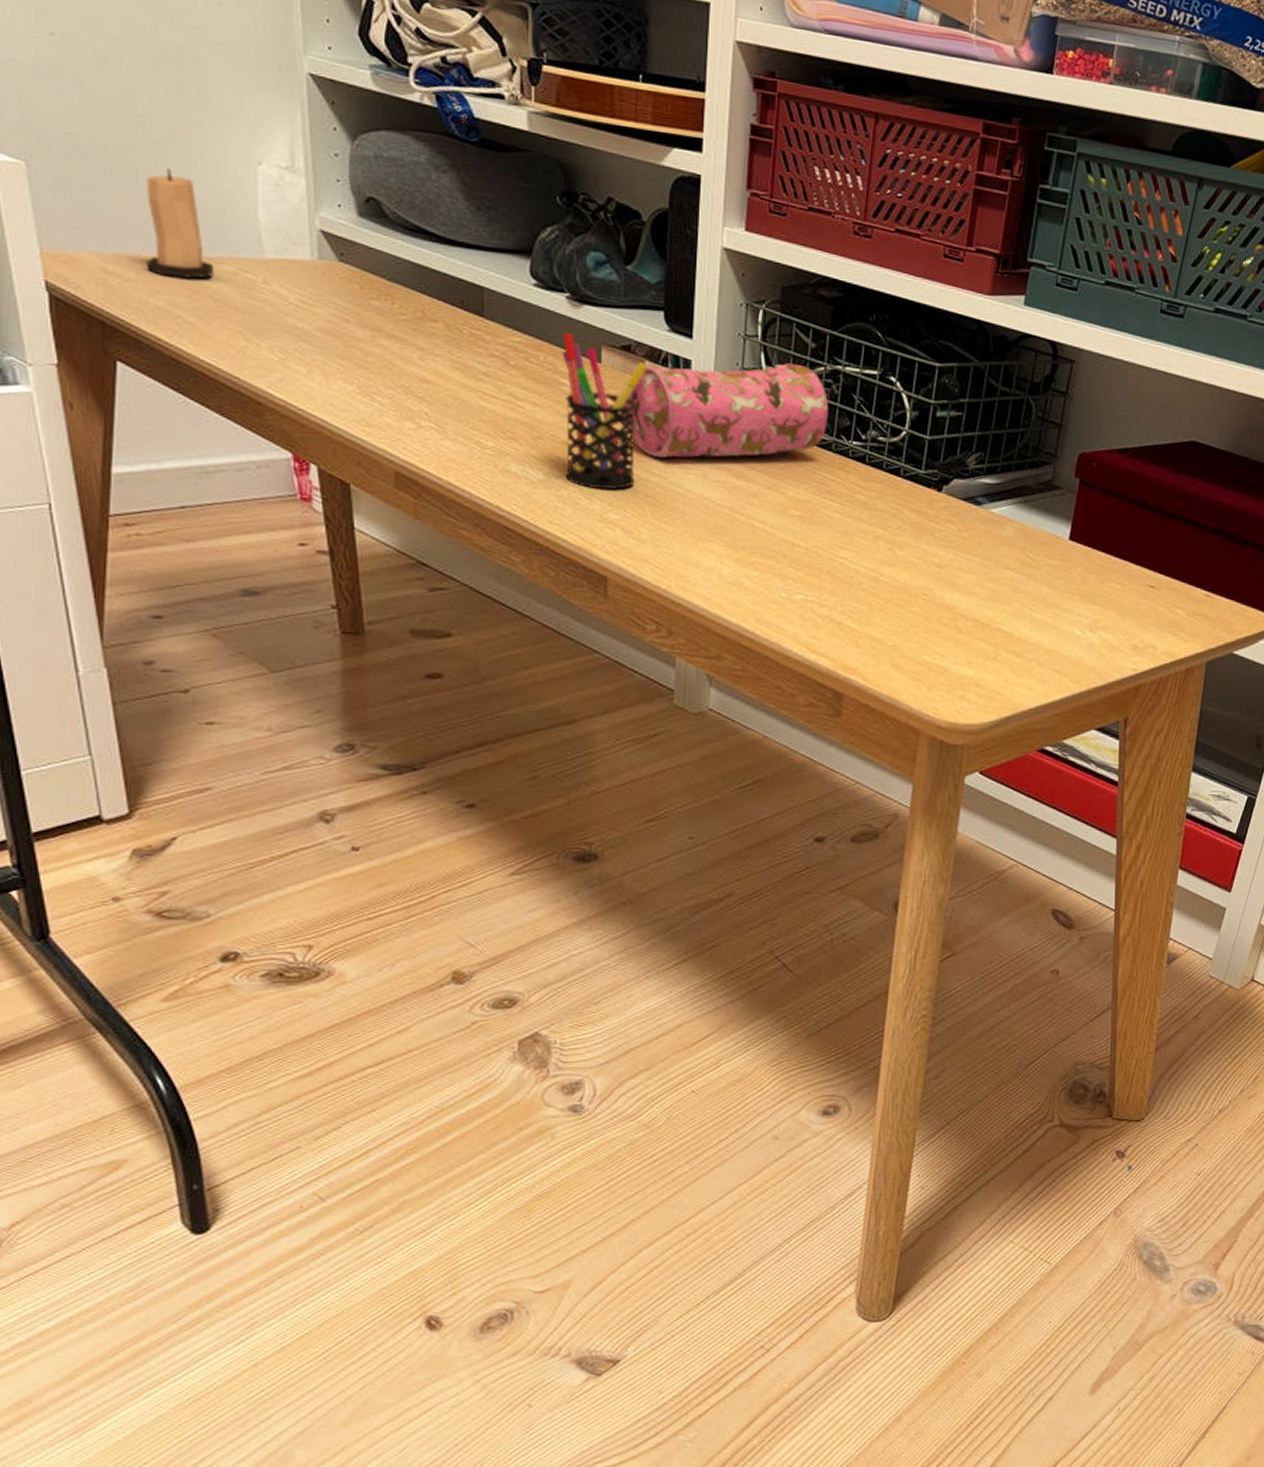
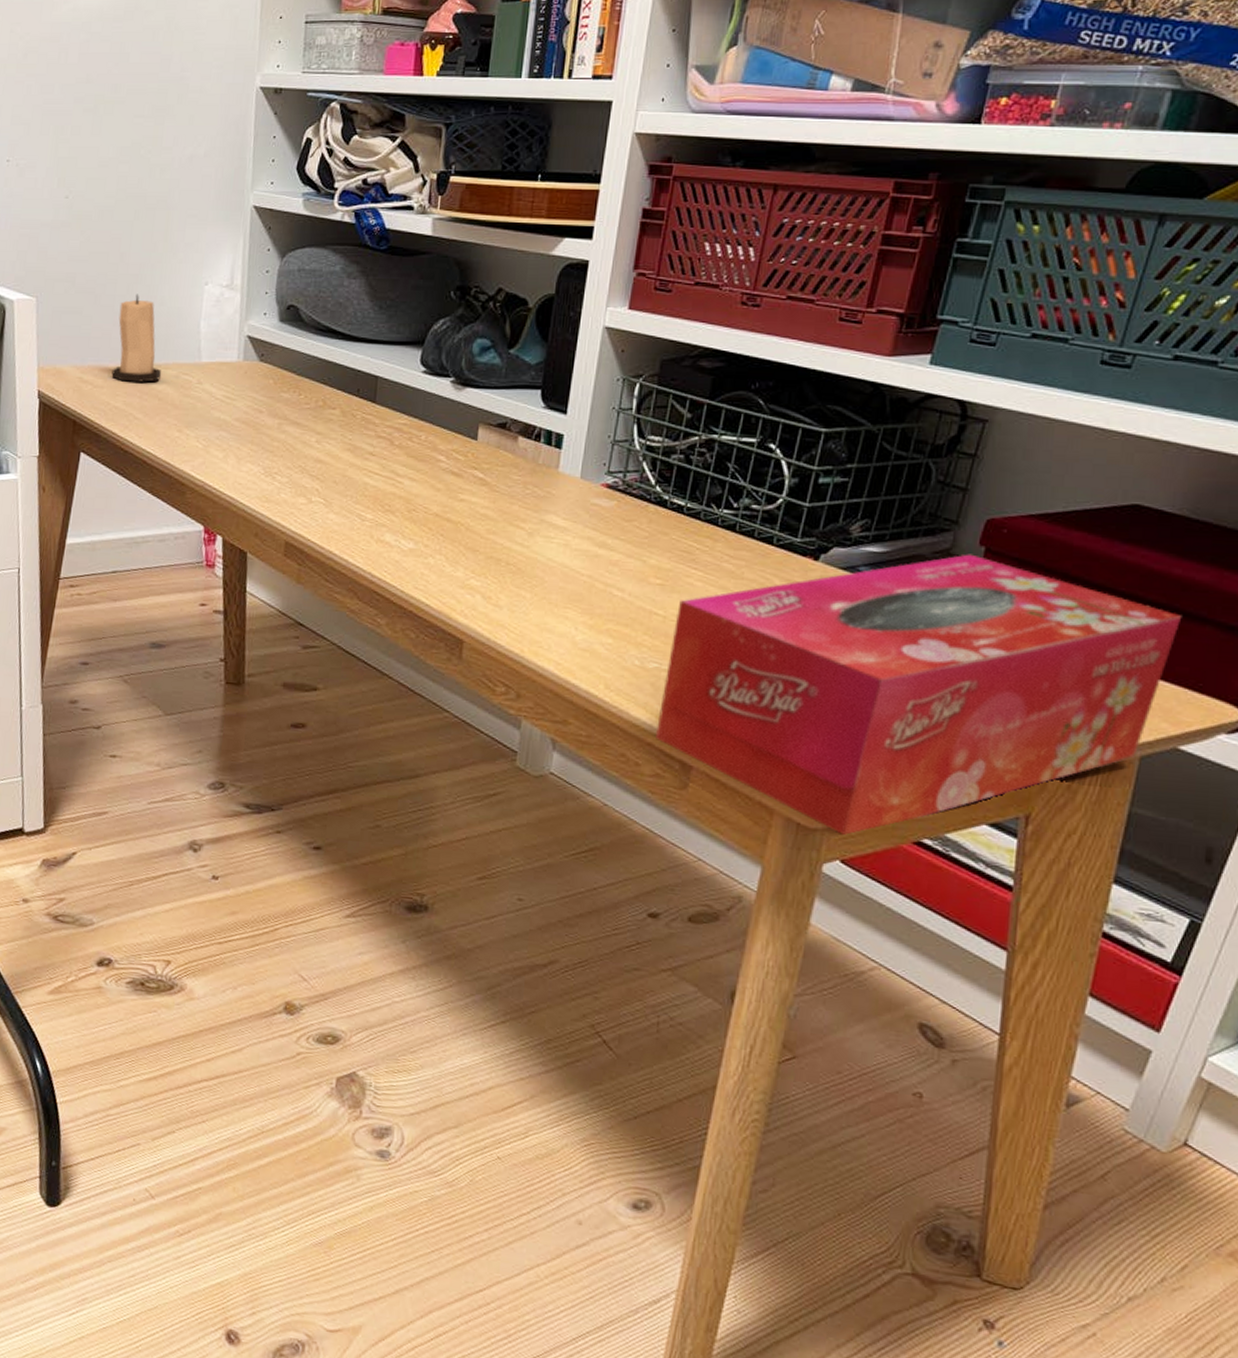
pen holder: present [562,333,648,490] -> none [434,414,521,558]
pencil case: present [624,363,829,459] -> none [494,434,701,529]
tissue box: none [808,485,1231,748] -> present [656,554,1182,835]

